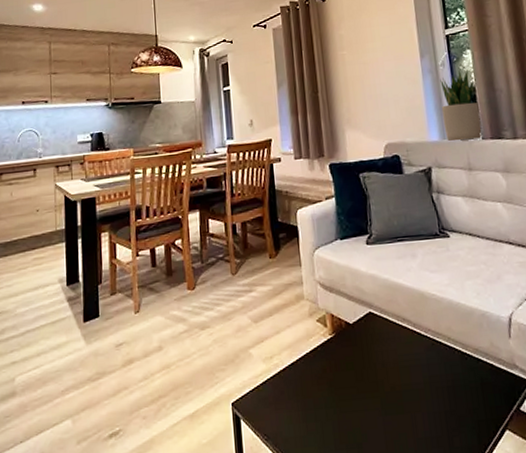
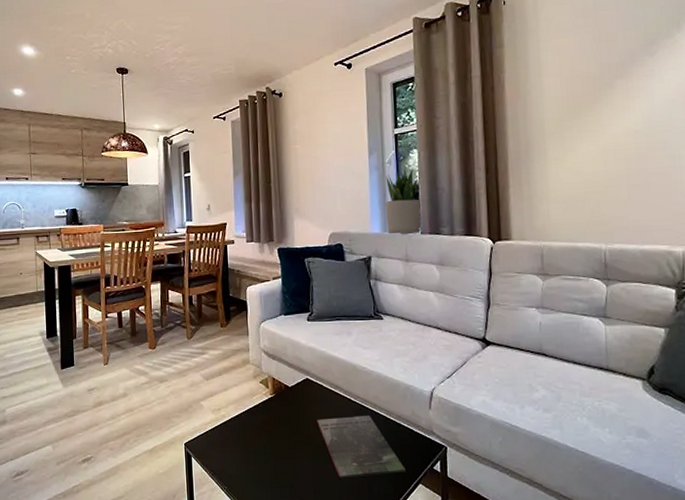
magazine: none [383,350,489,432] -> present [316,415,406,479]

